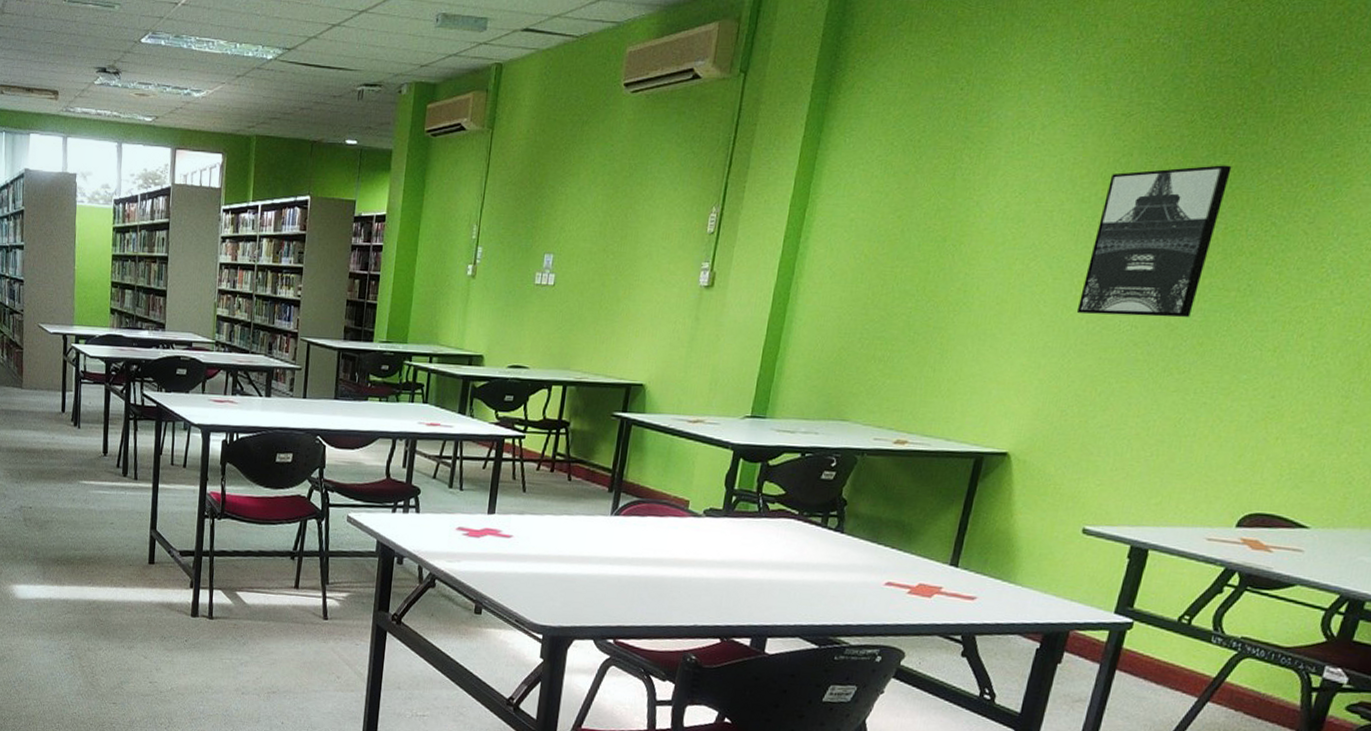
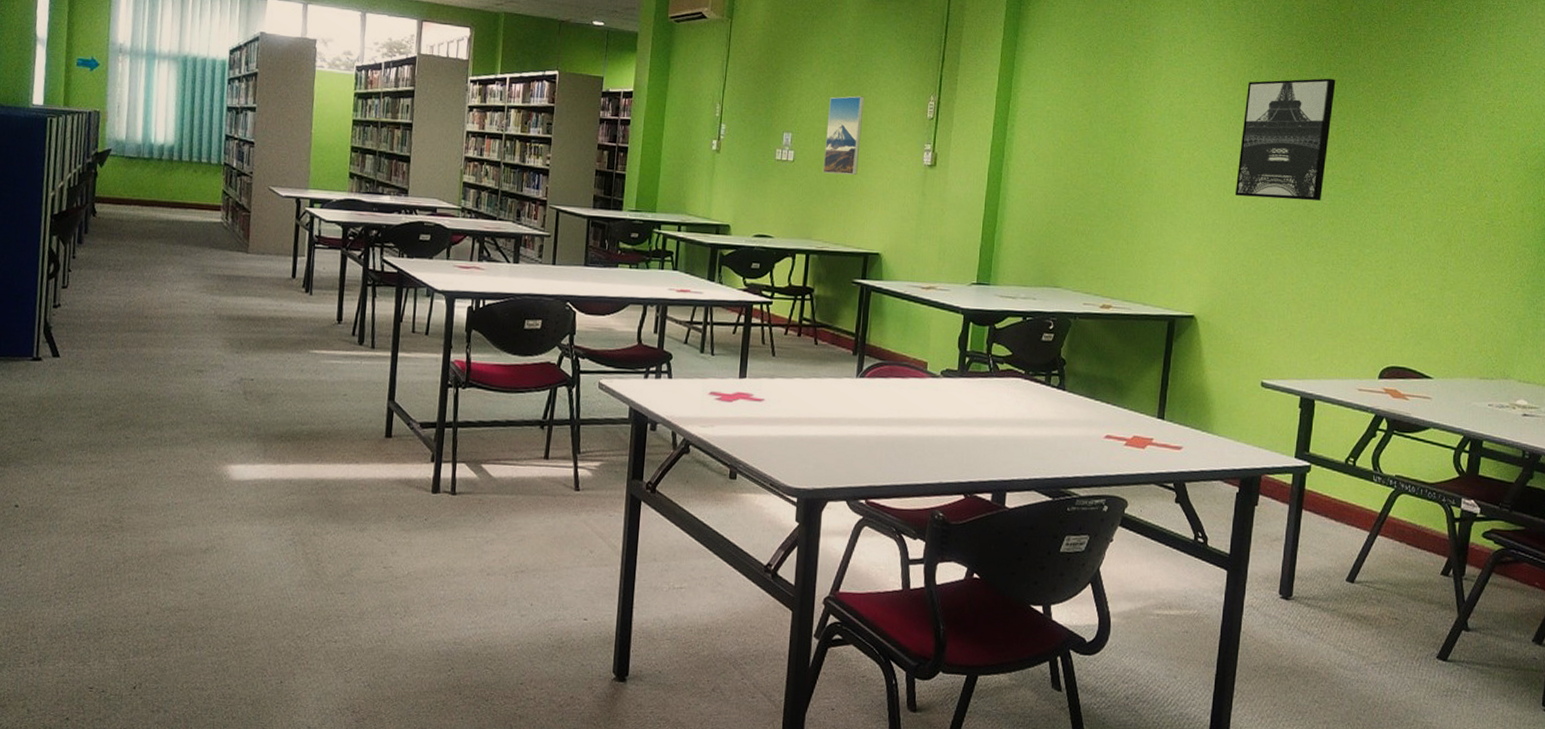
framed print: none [585,210,637,299] -> present [822,96,865,175]

